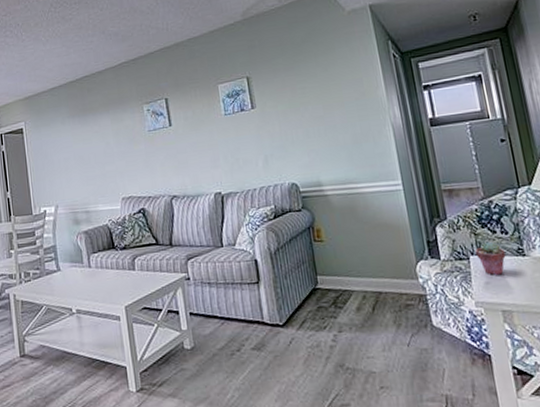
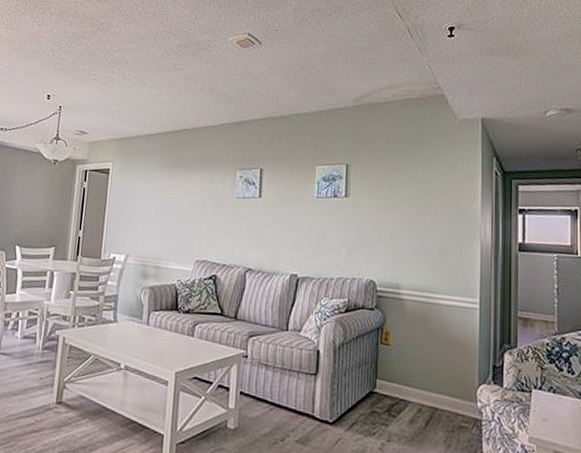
potted succulent: present [475,241,506,275] -> none [539,378,568,414]

